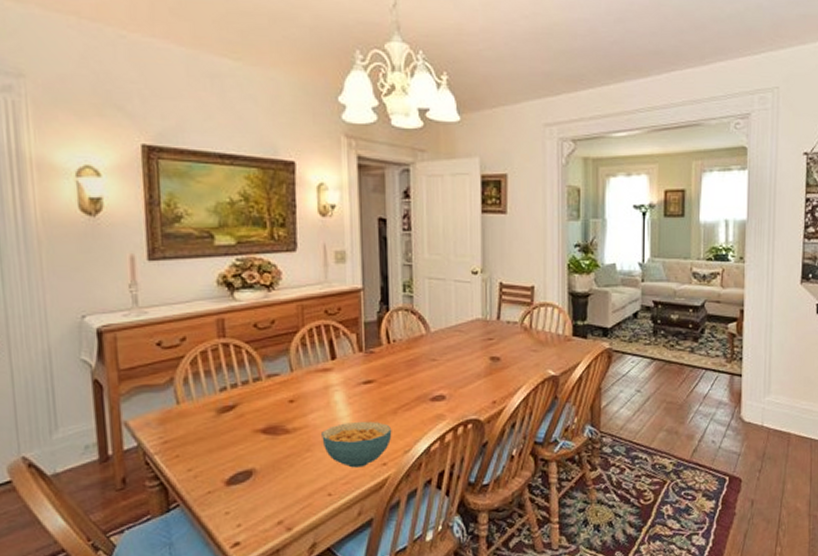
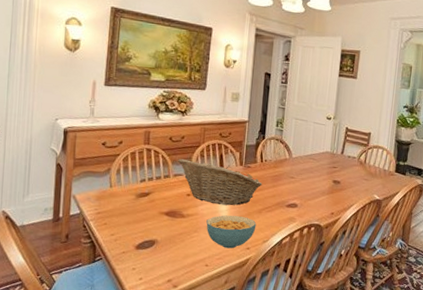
fruit basket: none [269,351,394,410] -> present [178,158,263,206]

